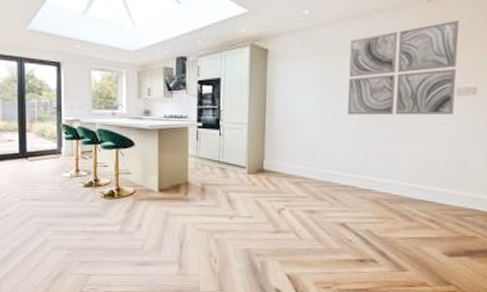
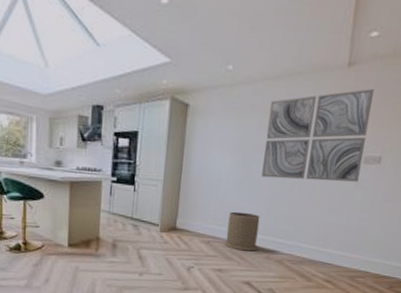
trash can: none [314,151,351,191] -> present [224,211,260,251]

